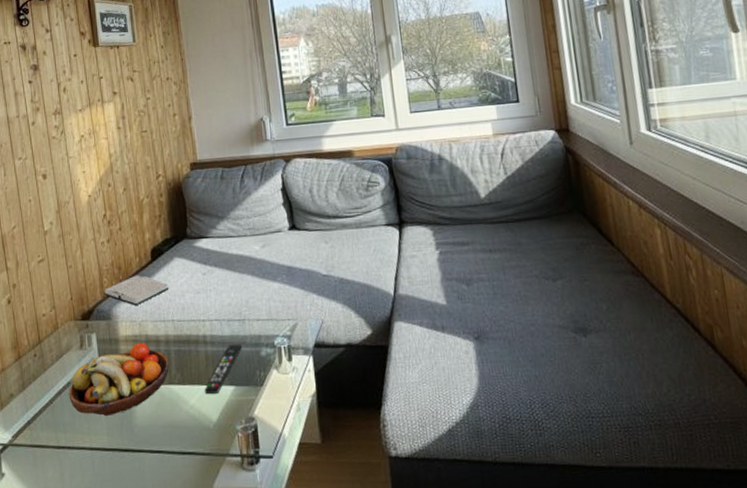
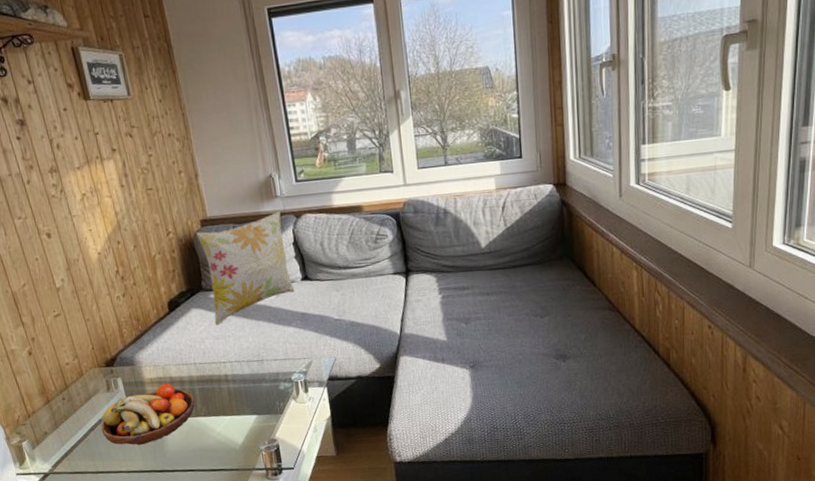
hardback book: present [104,275,169,306] -> none [125,325,189,353]
decorative pillow: none [186,154,281,277] -> present [196,210,295,325]
remote control: present [204,344,242,394] -> none [229,380,262,423]

